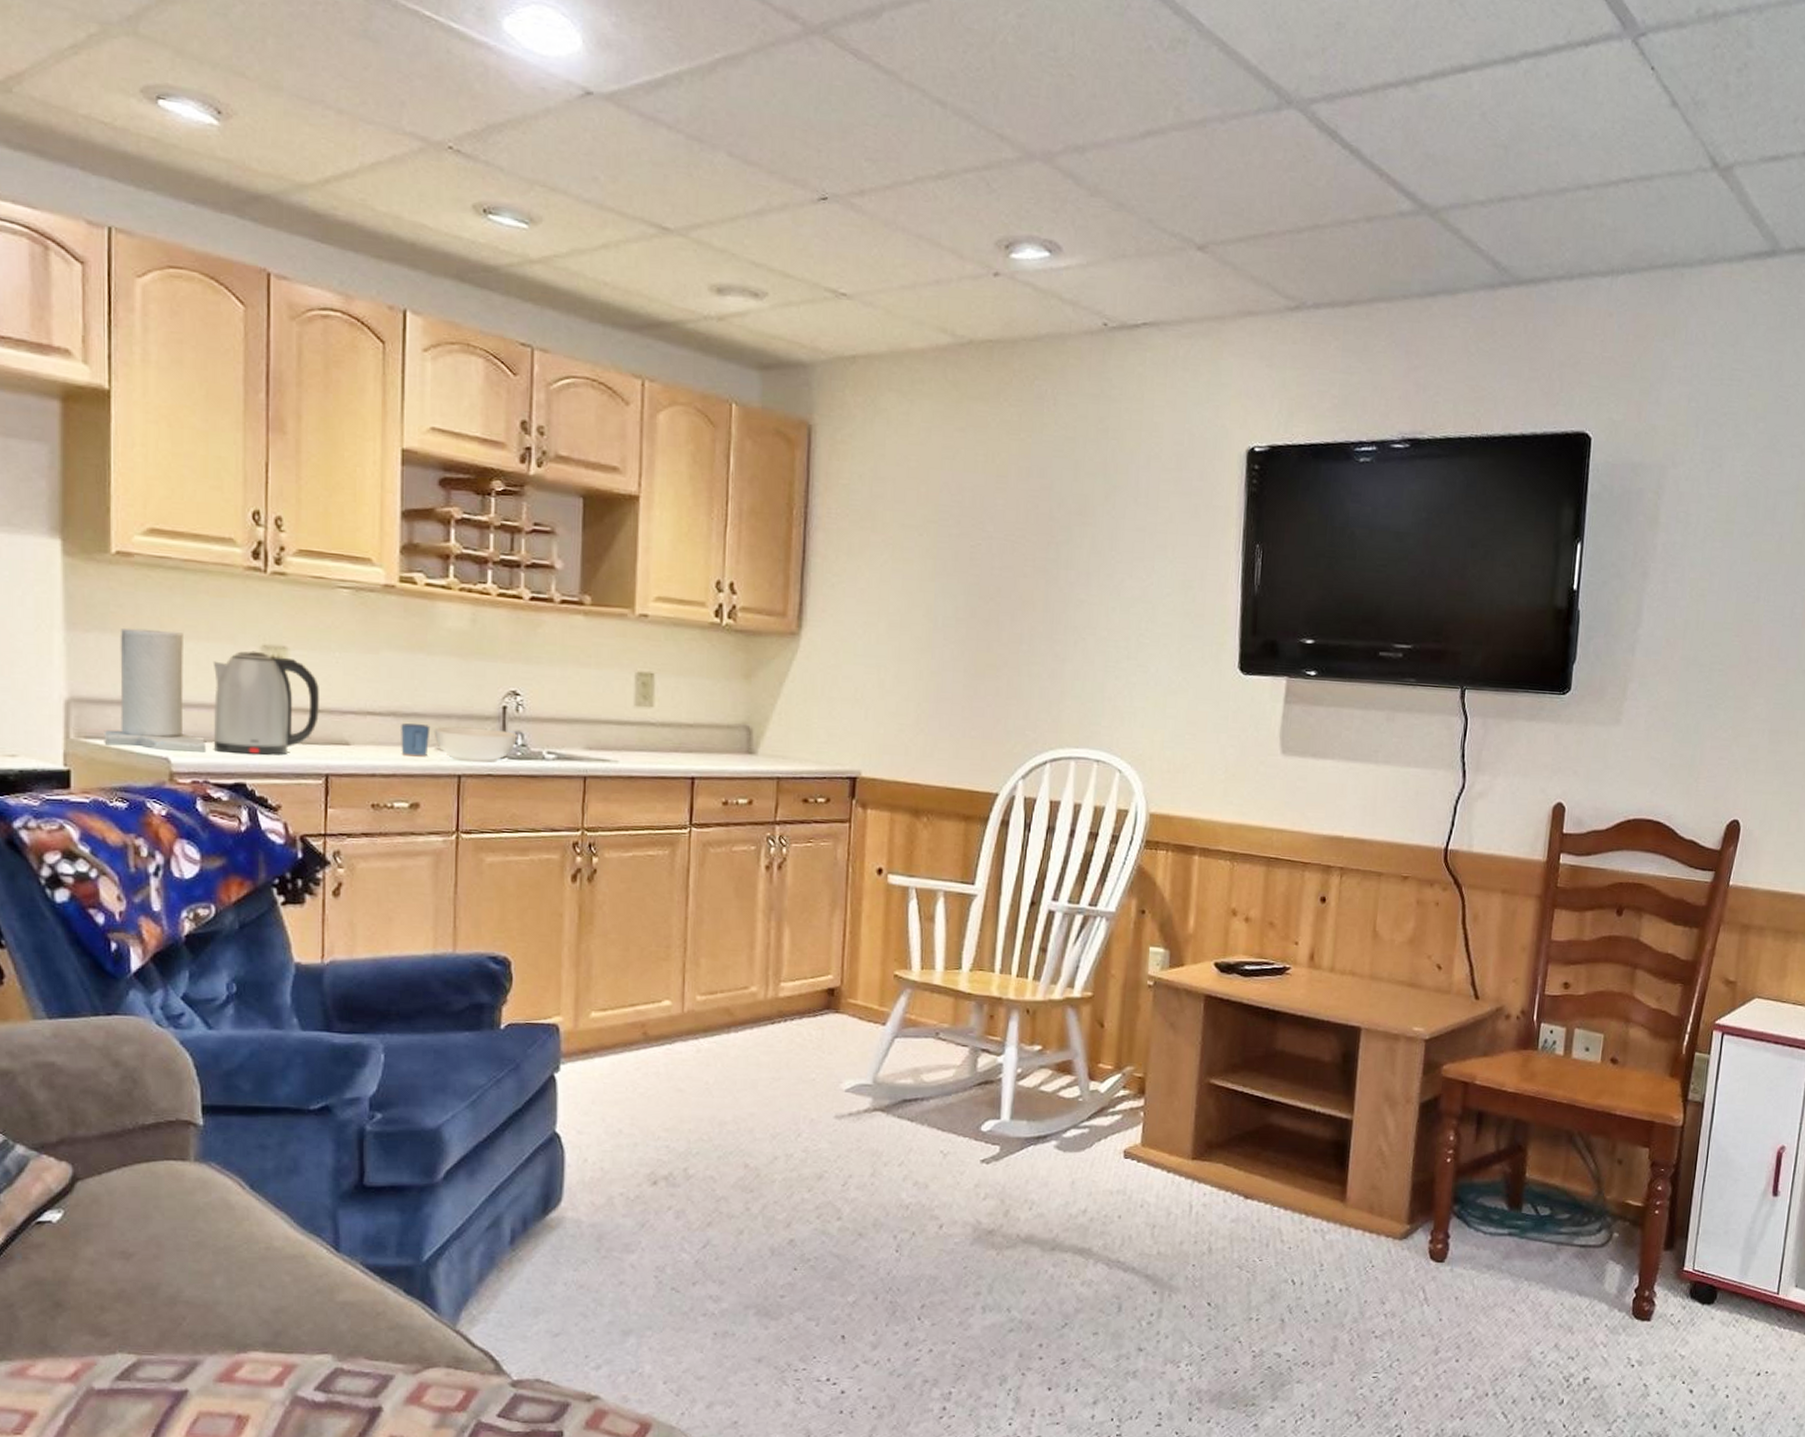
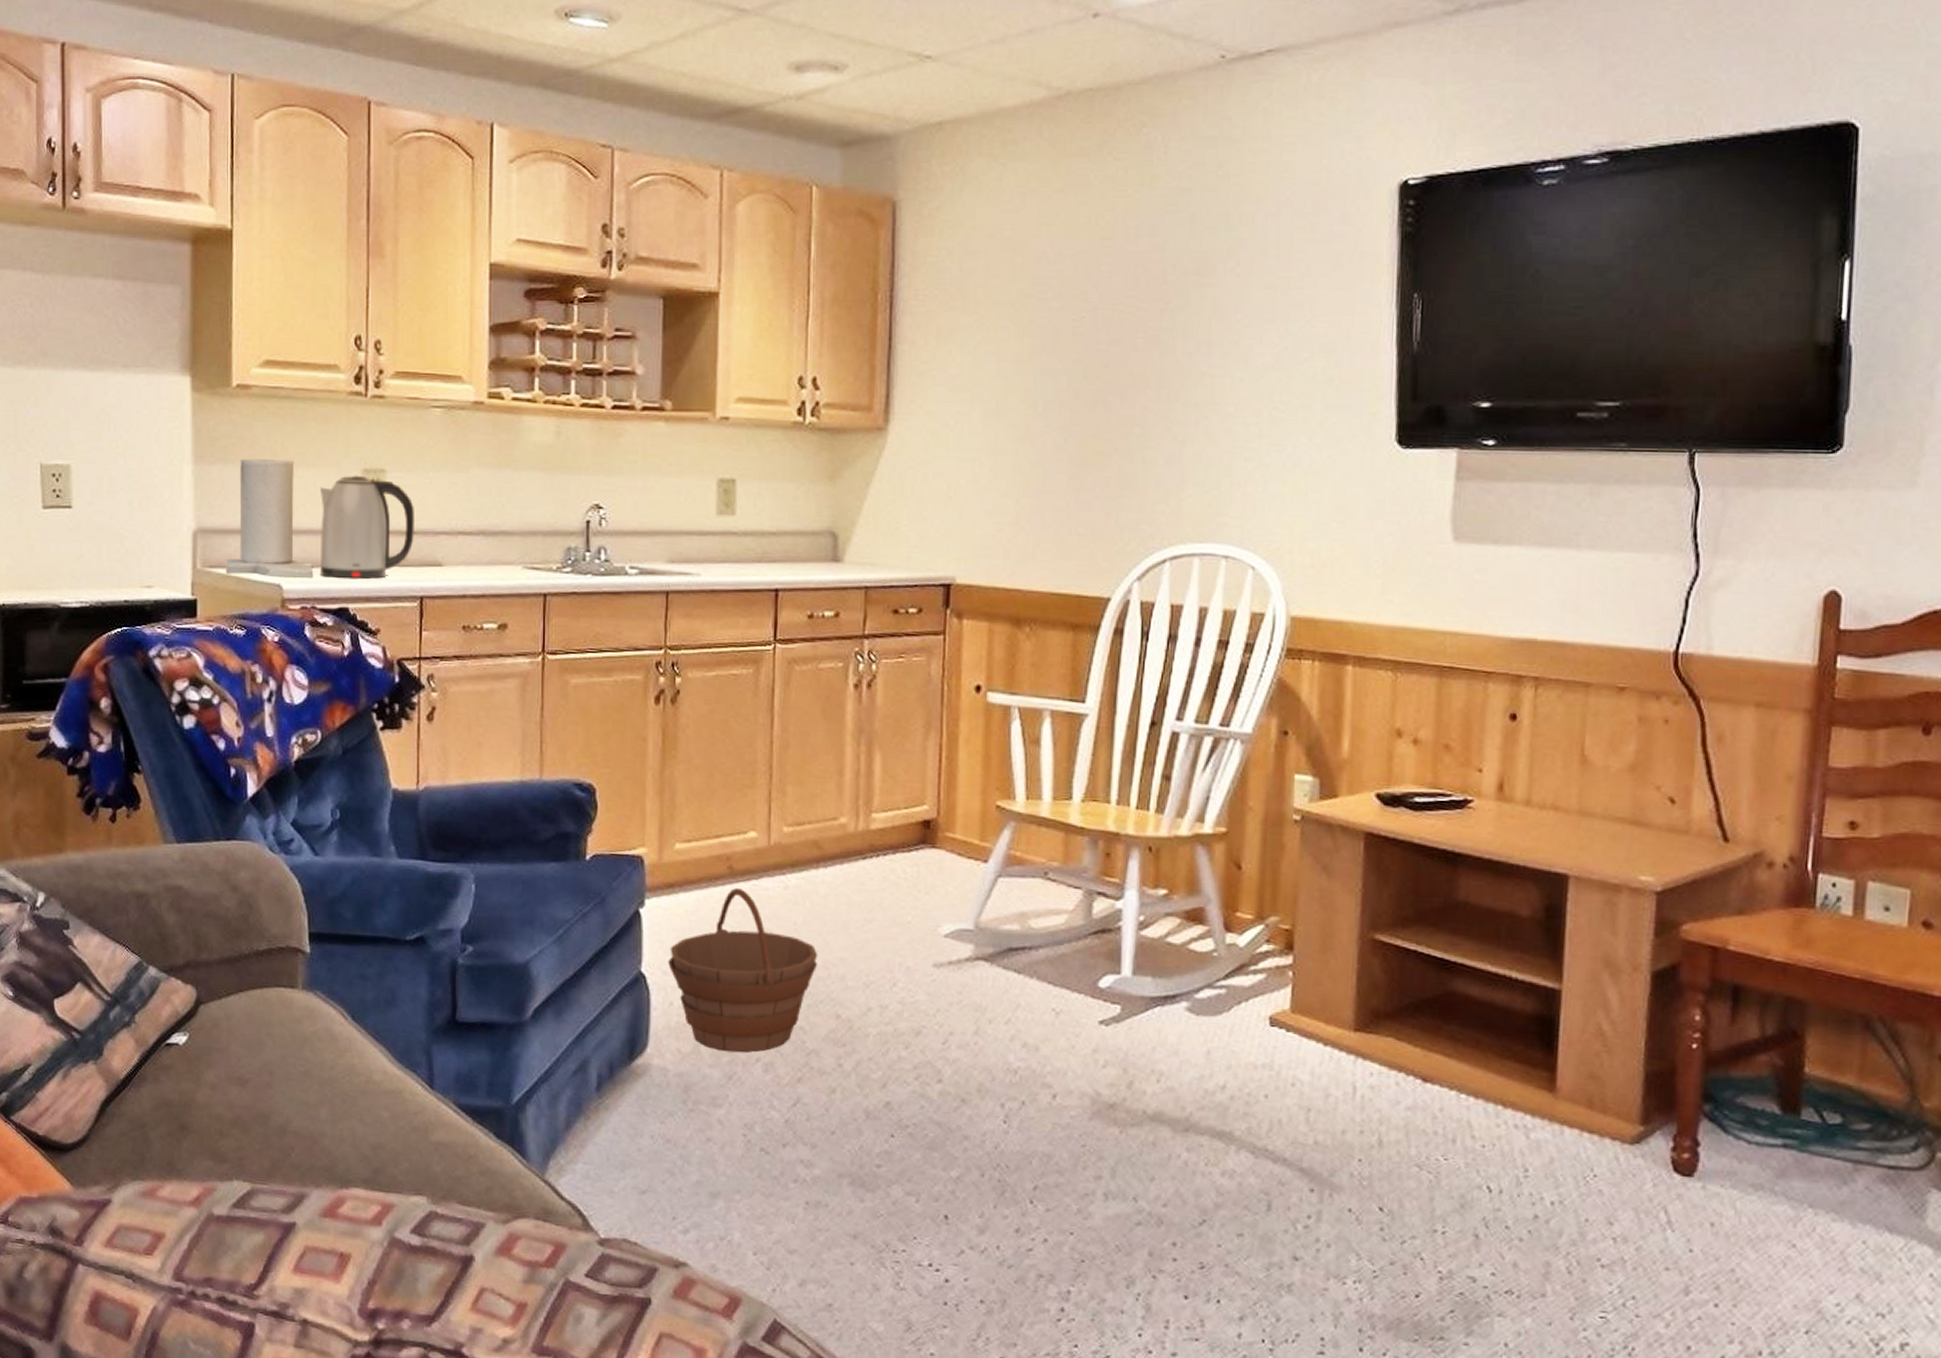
mug: present [401,723,431,757] -> none [490,542,518,576]
bowl: present [433,726,517,764] -> none [520,543,600,581]
basket: none [583,1051,729,1202] -> present [668,887,818,1052]

